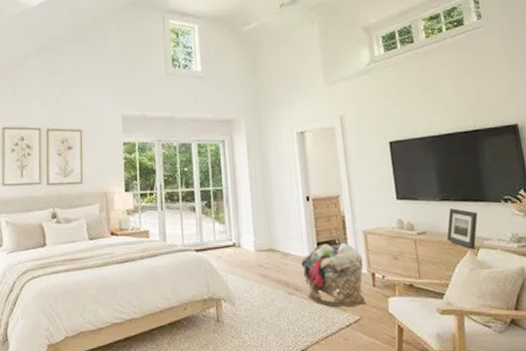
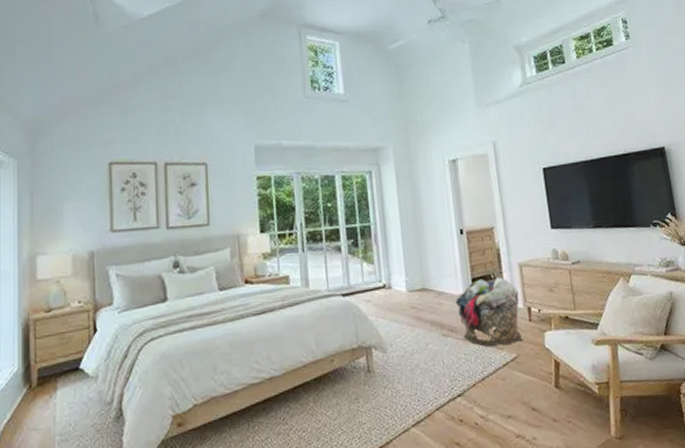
picture frame: present [447,208,478,249] -> none [600,235,629,276]

